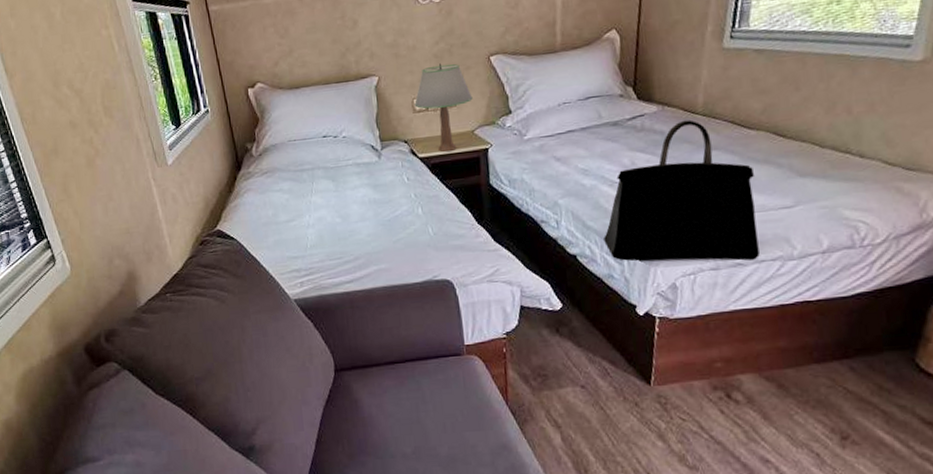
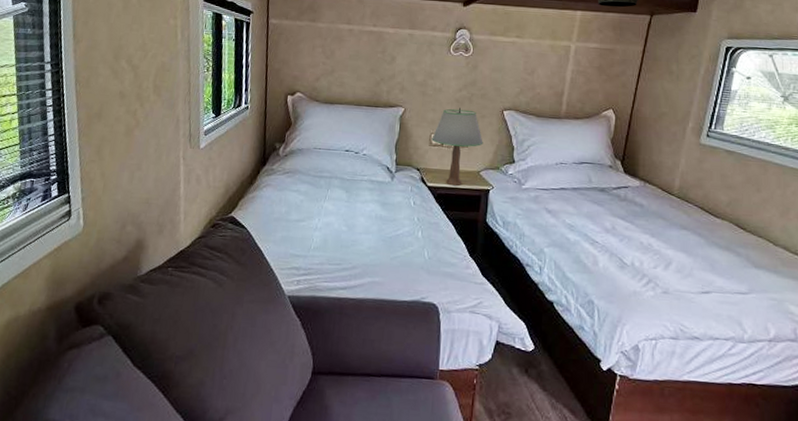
handbag: present [604,120,760,262] -> none [580,198,716,337]

